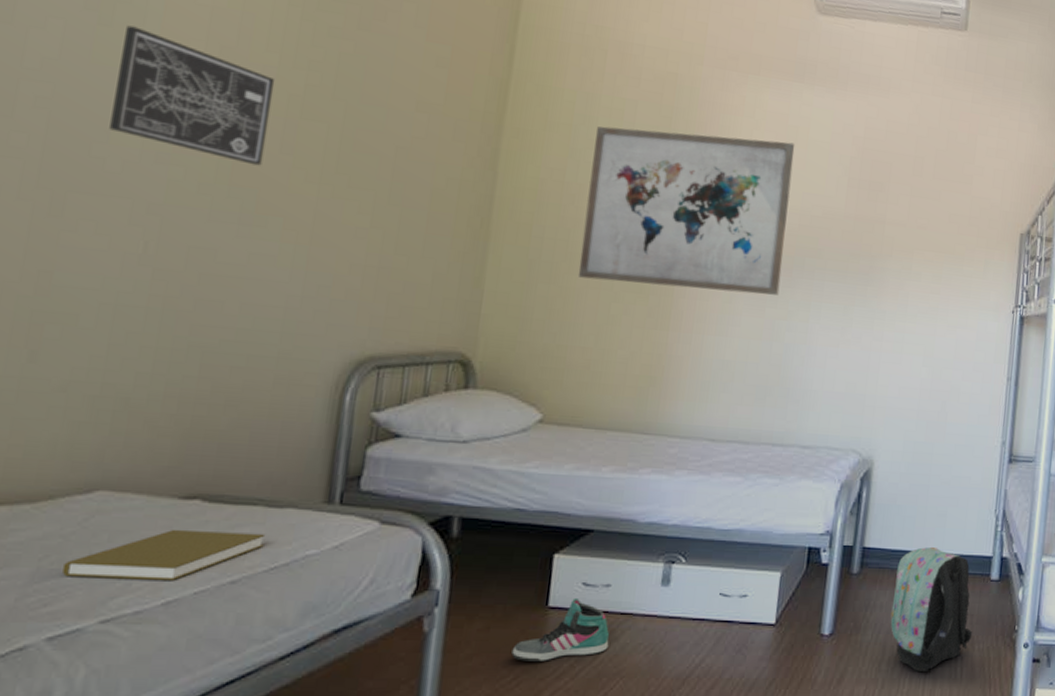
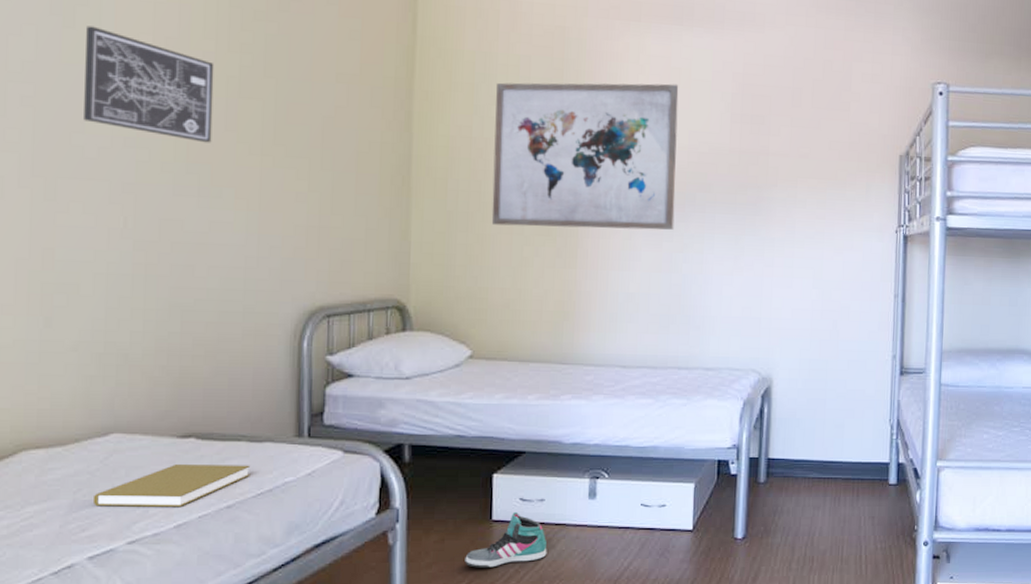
backpack: present [890,547,973,671] -> none [797,456,875,569]

